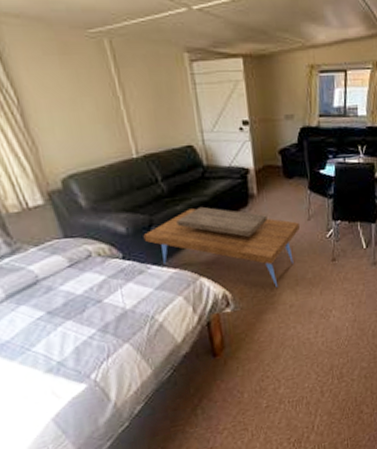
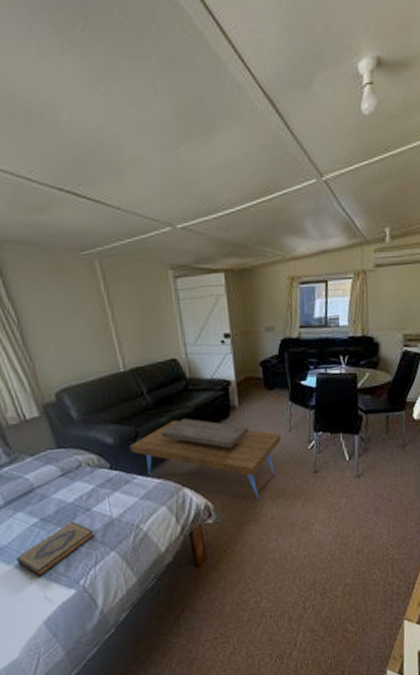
hardback book: none [20,313,108,372] -> present [16,521,96,577]

